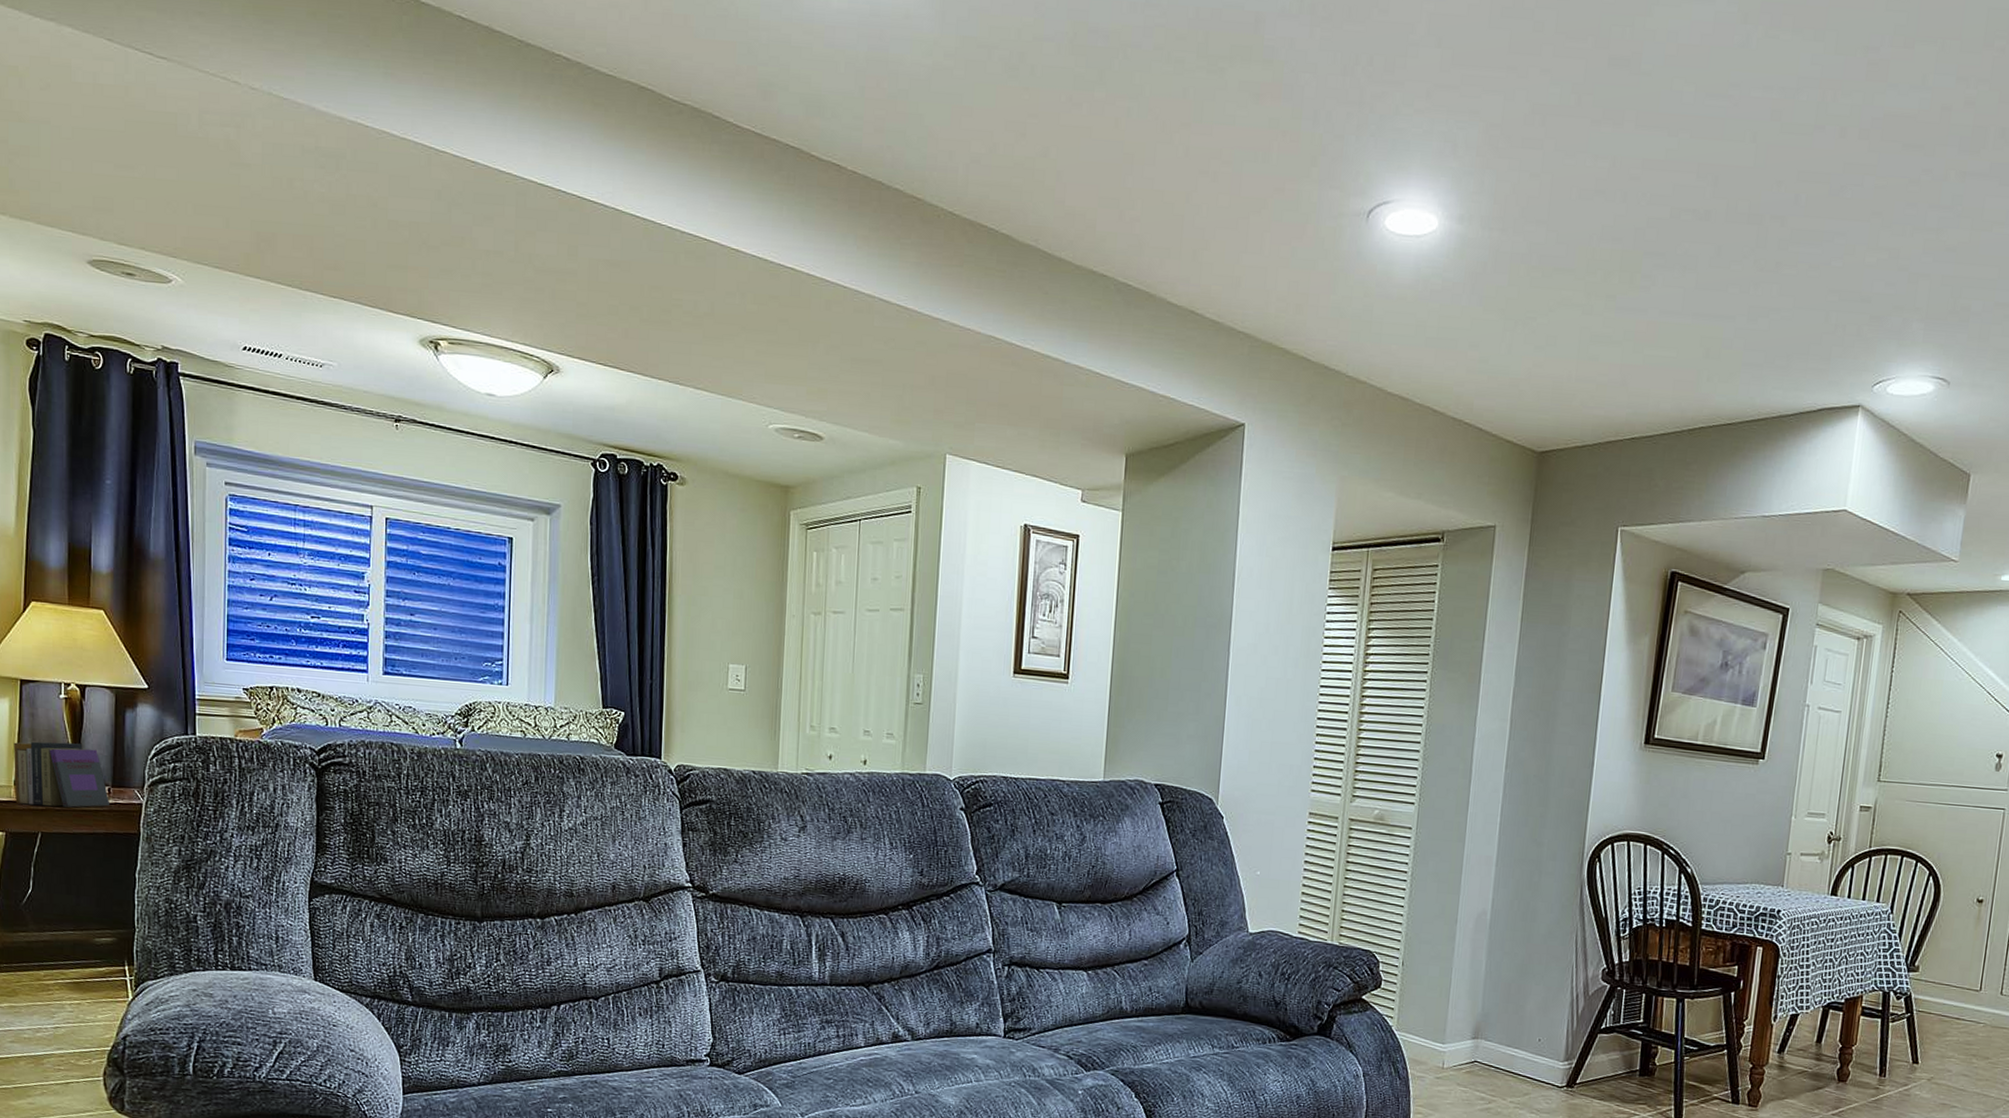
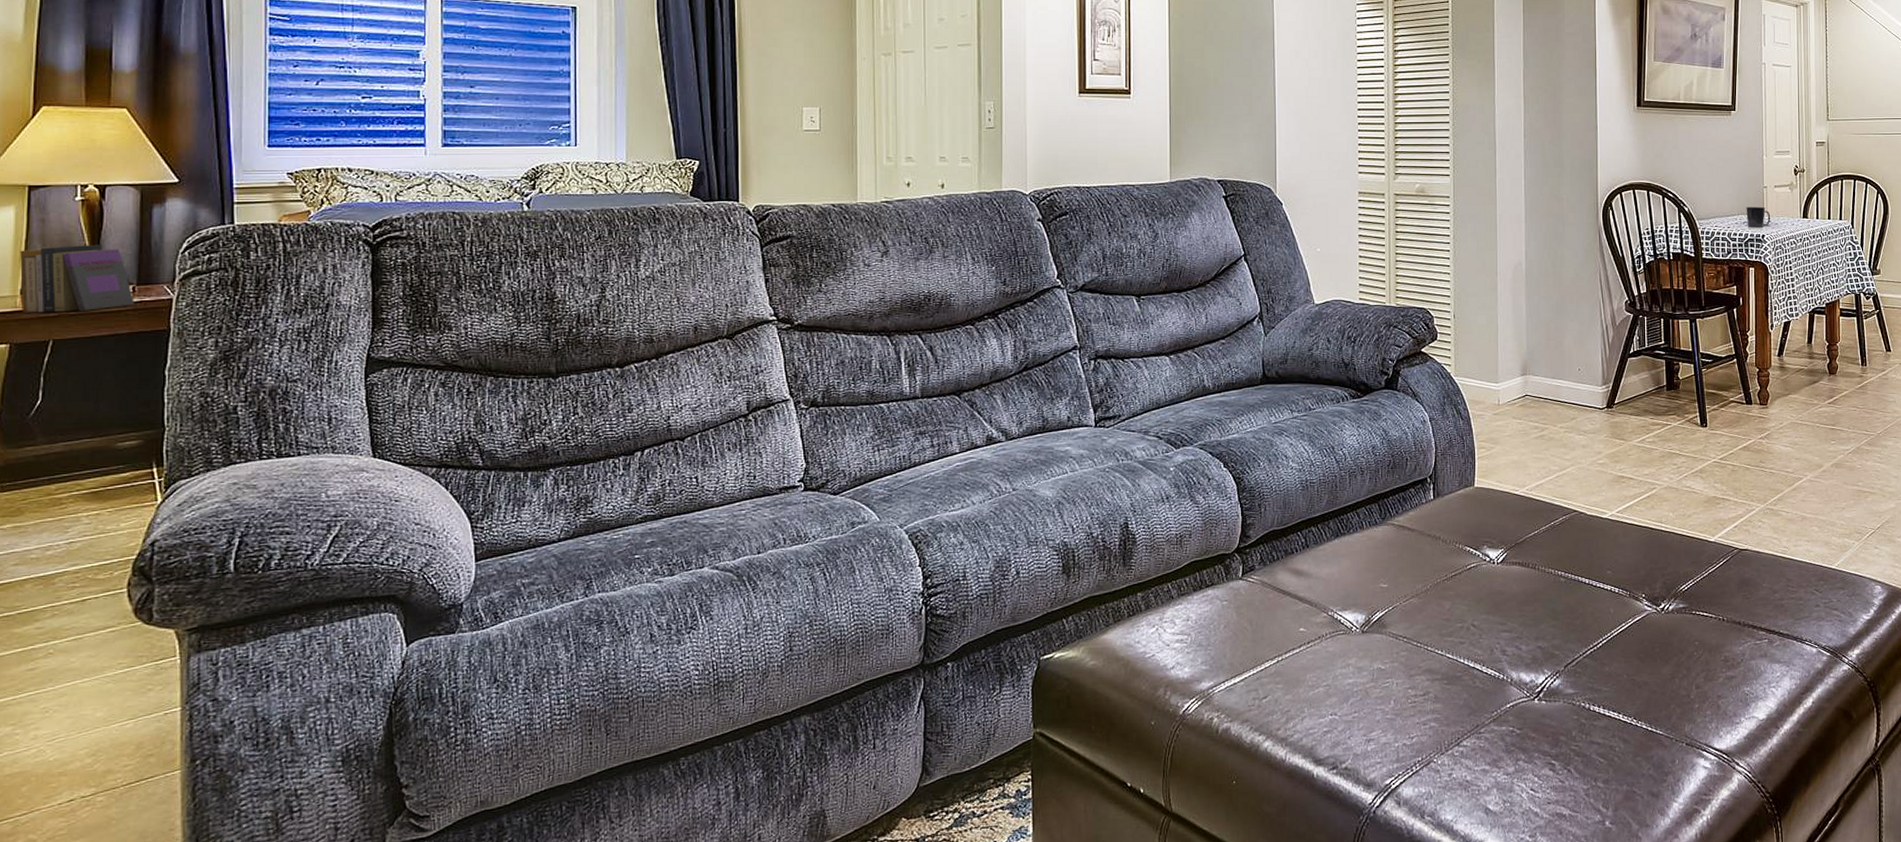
mug: none [1760,874,1791,904] -> present [1746,206,1771,230]

